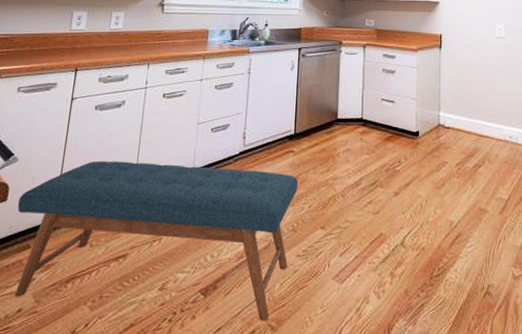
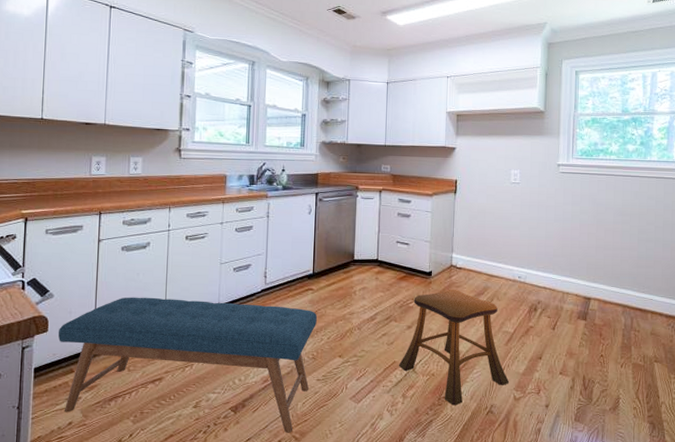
stool: none [385,150,507,286] -> present [398,289,510,406]

